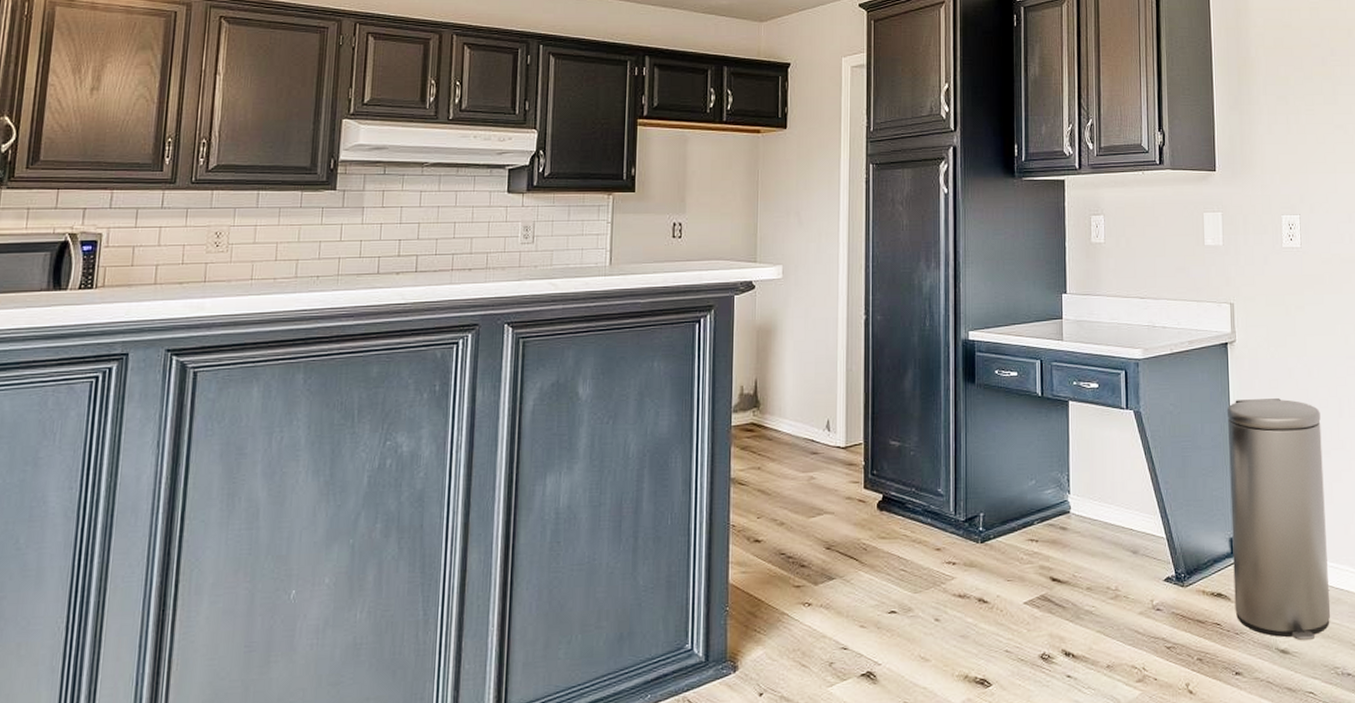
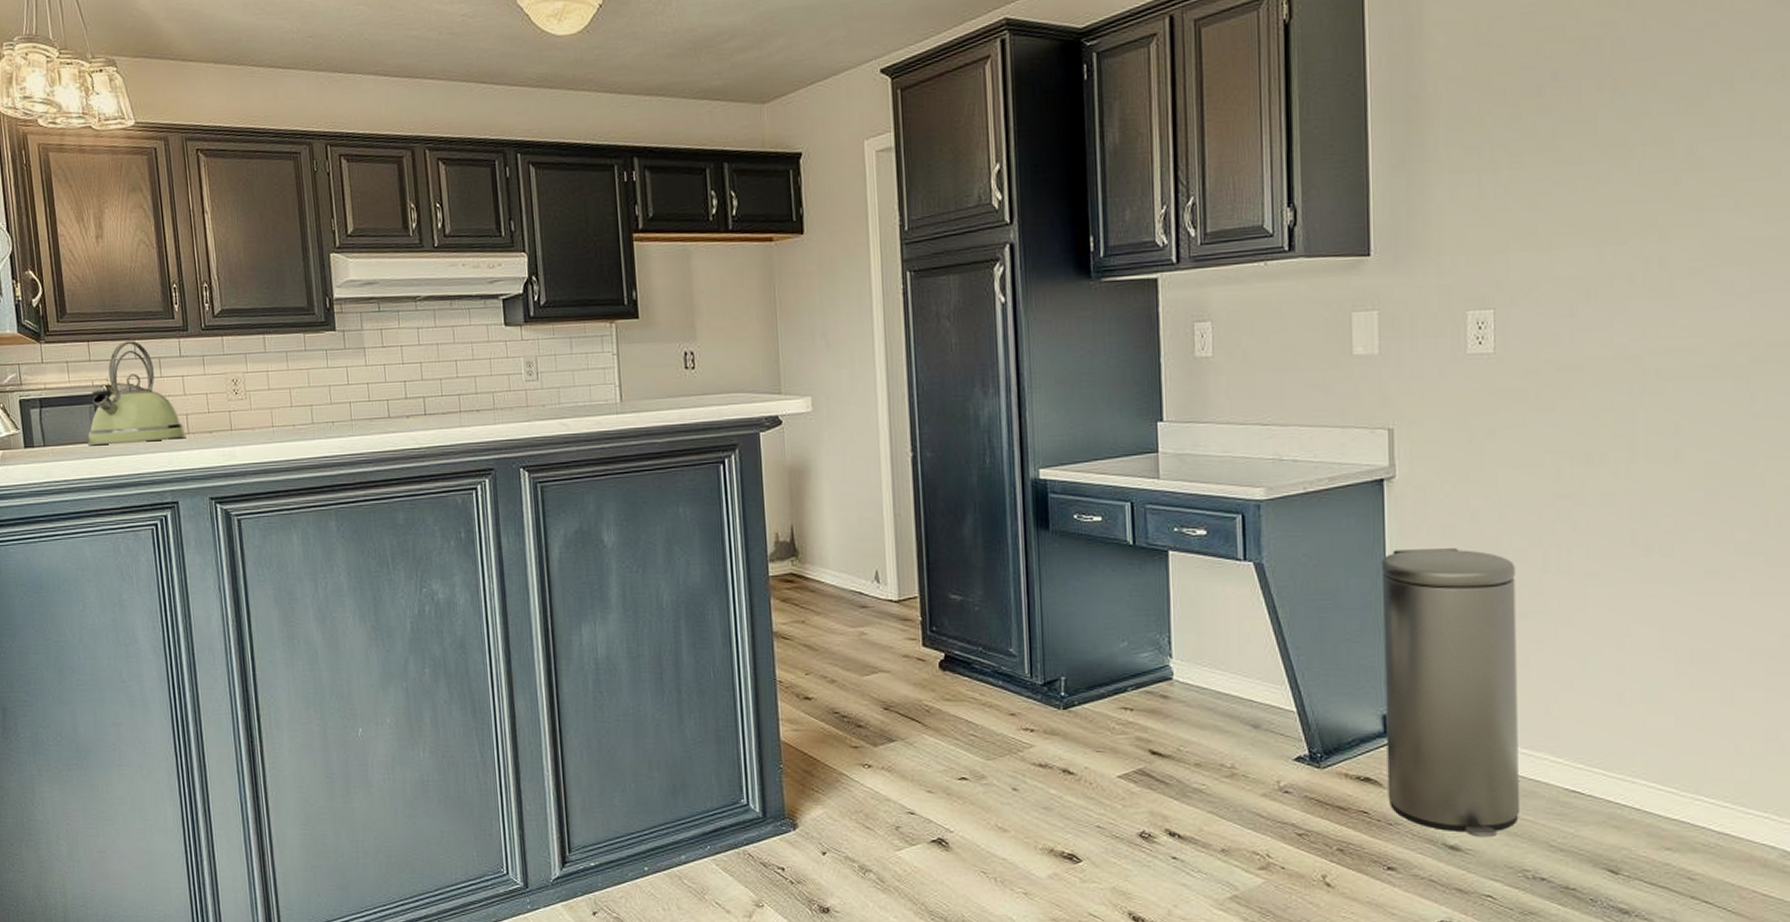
kettle: none [32,190,152,294] -> present [87,341,187,446]

